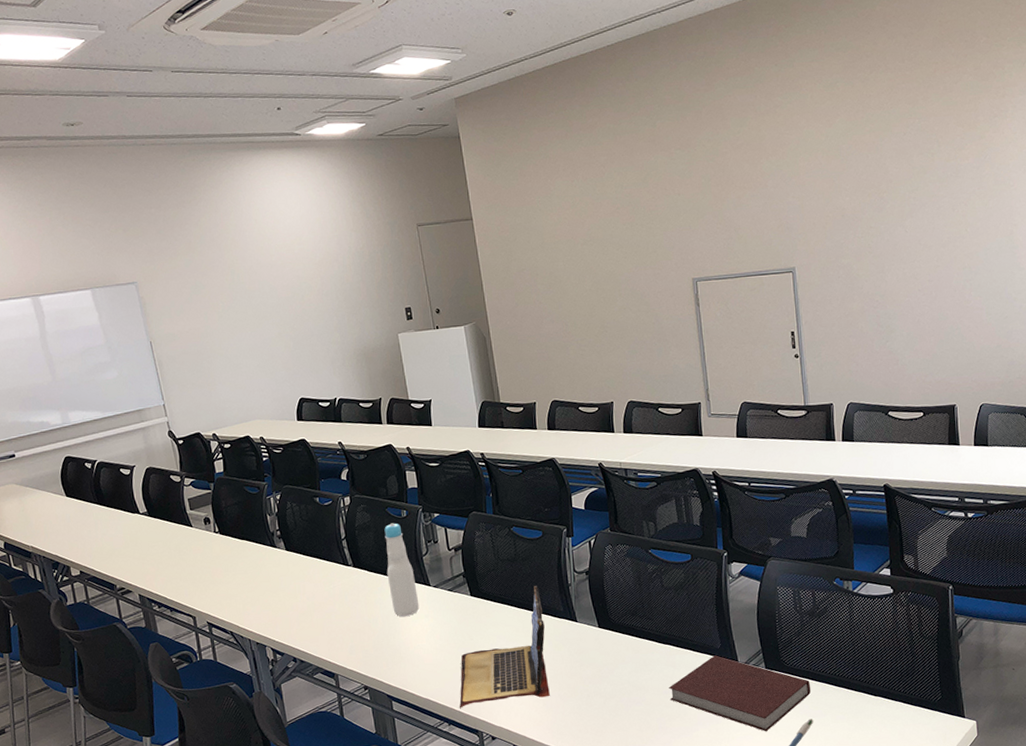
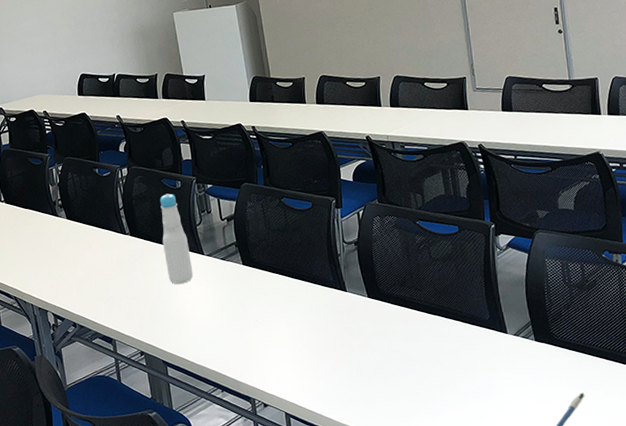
laptop: present [459,586,550,708] -> none [232,256,320,375]
notebook: present [669,655,811,732] -> none [438,327,582,405]

